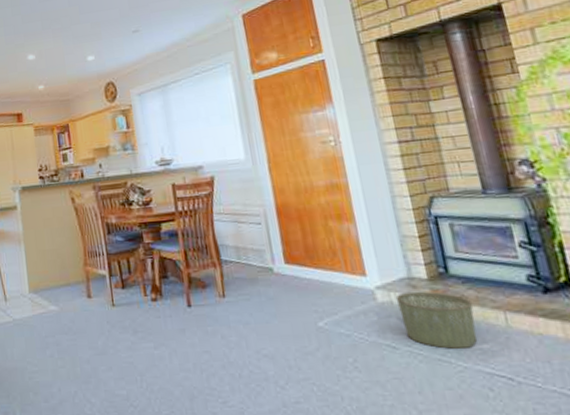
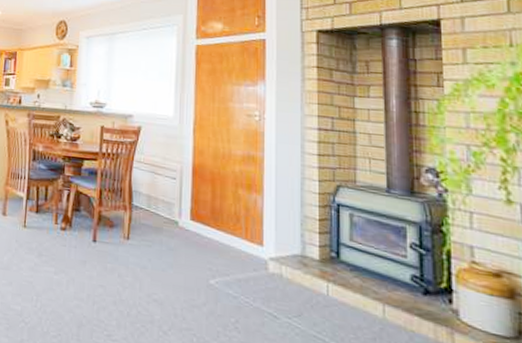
basket: present [395,291,477,349] -> none [286,268,356,331]

